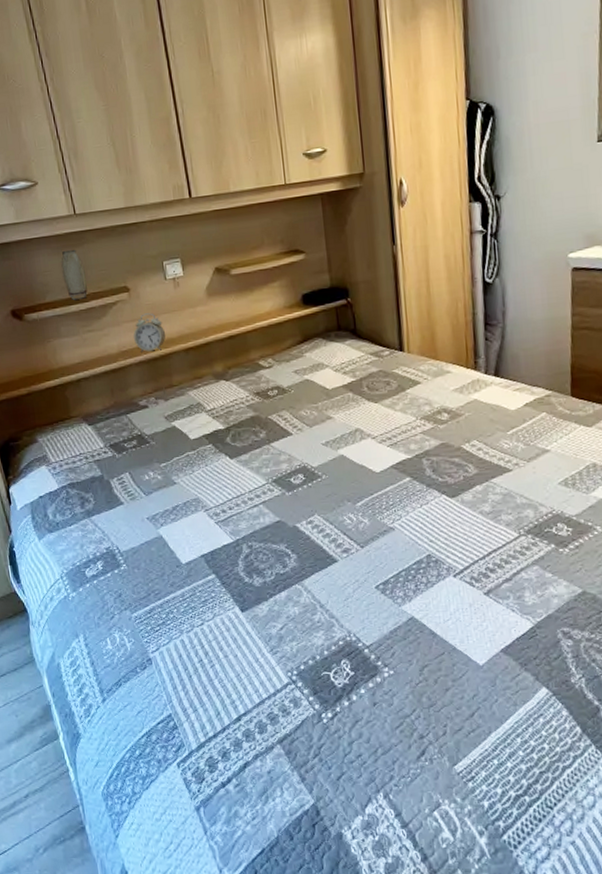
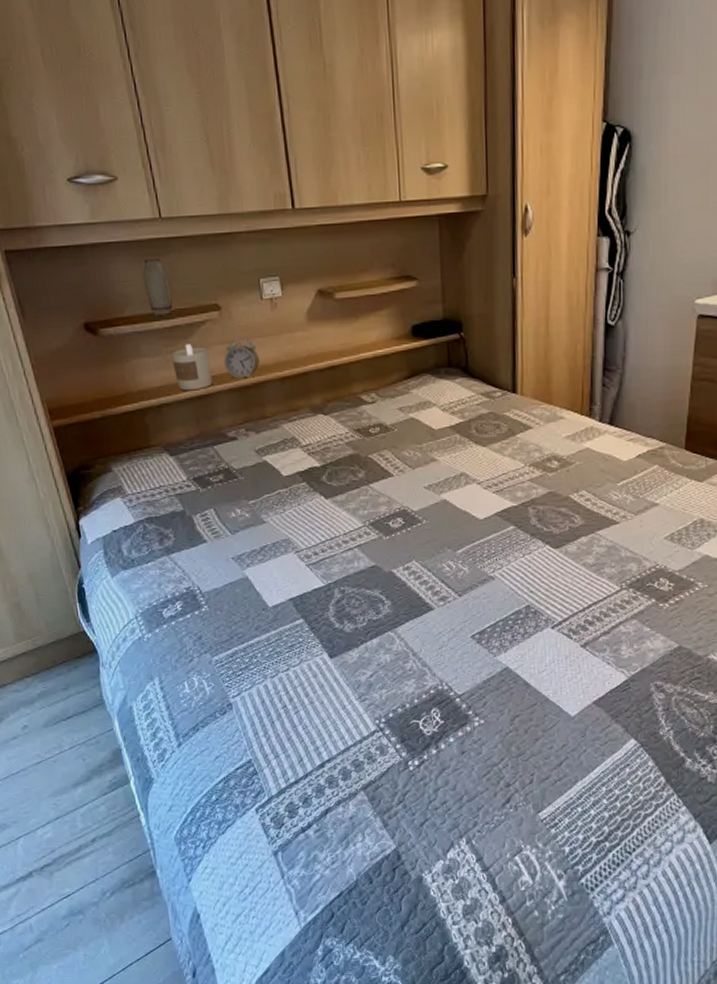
candle: none [87,323,125,366] -> present [171,344,213,391]

